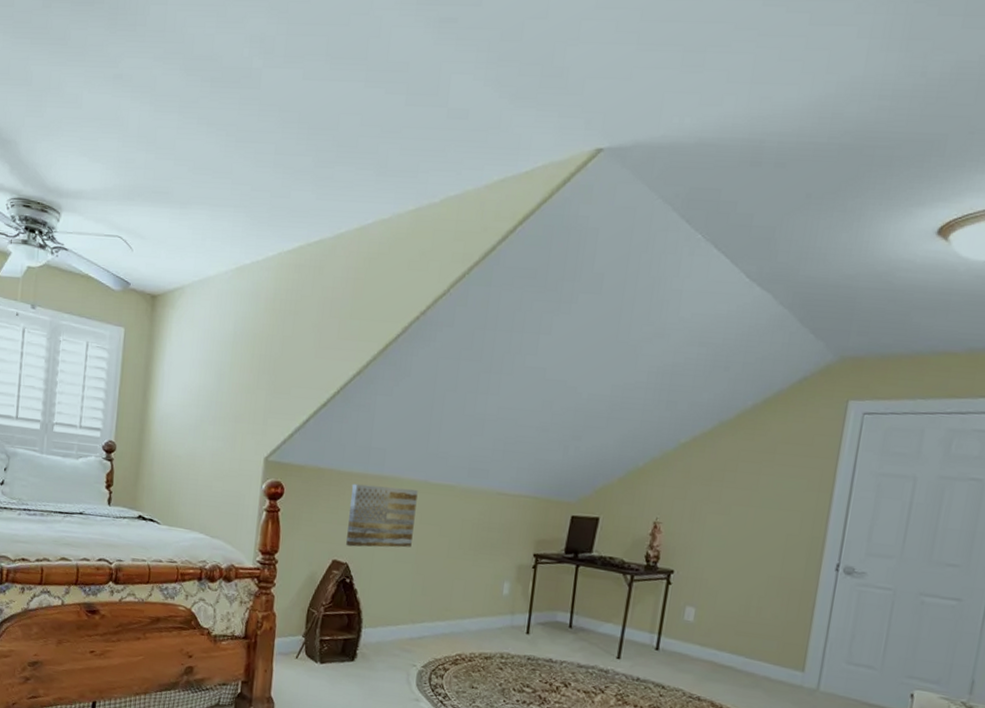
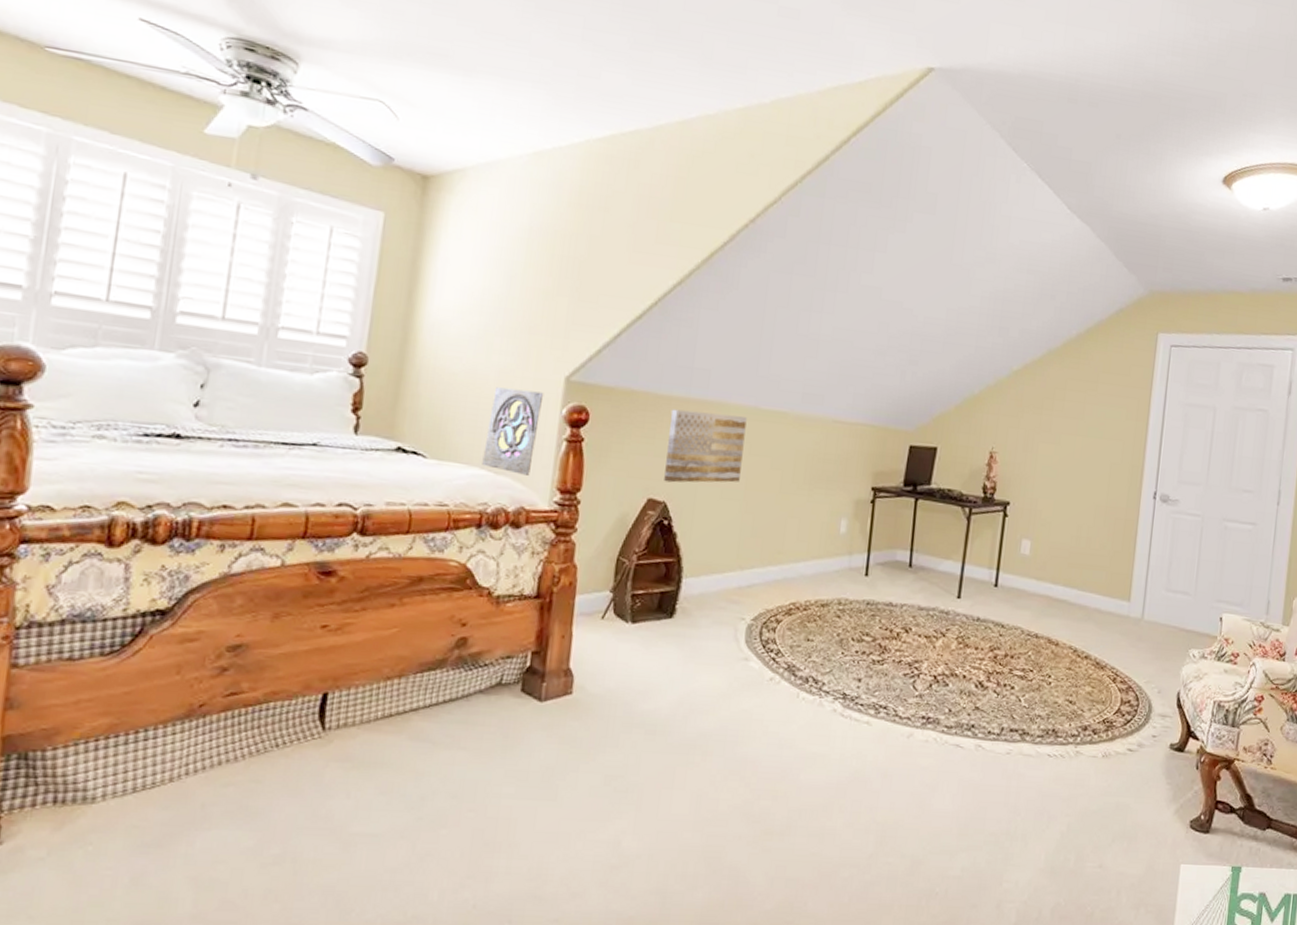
wall ornament: none [201,467,248,539] -> present [482,387,544,476]

